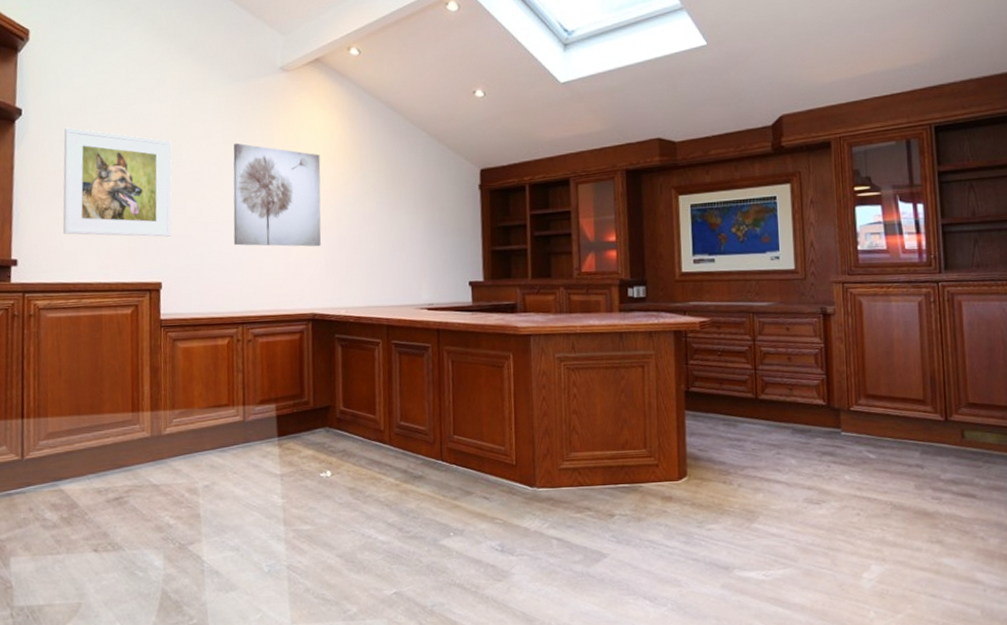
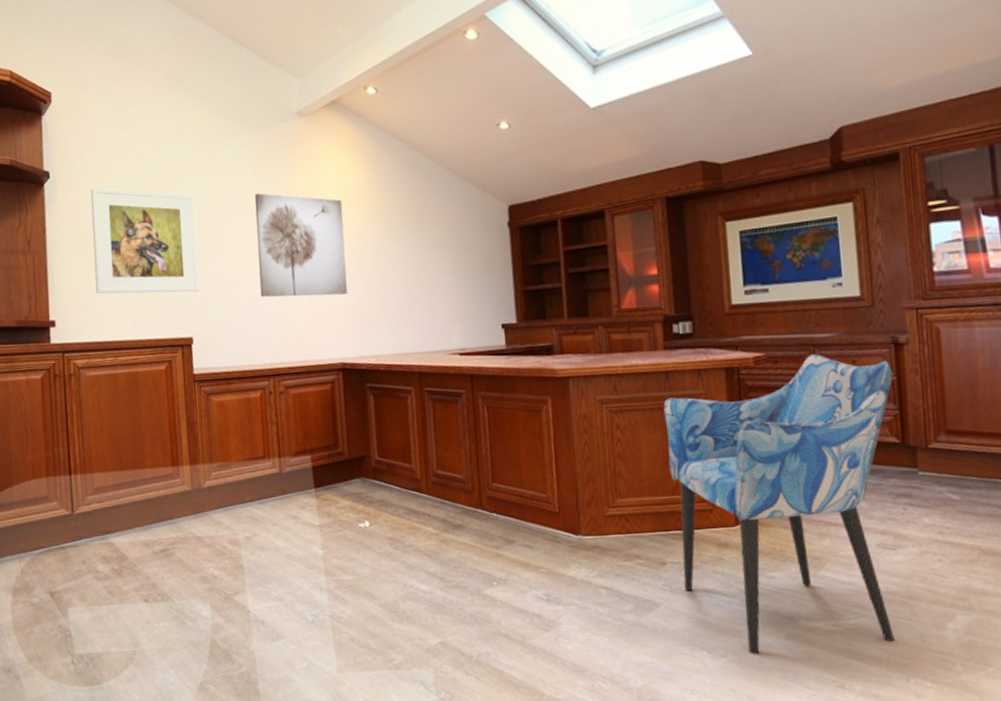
armchair: none [617,321,821,604] -> present [663,354,895,655]

